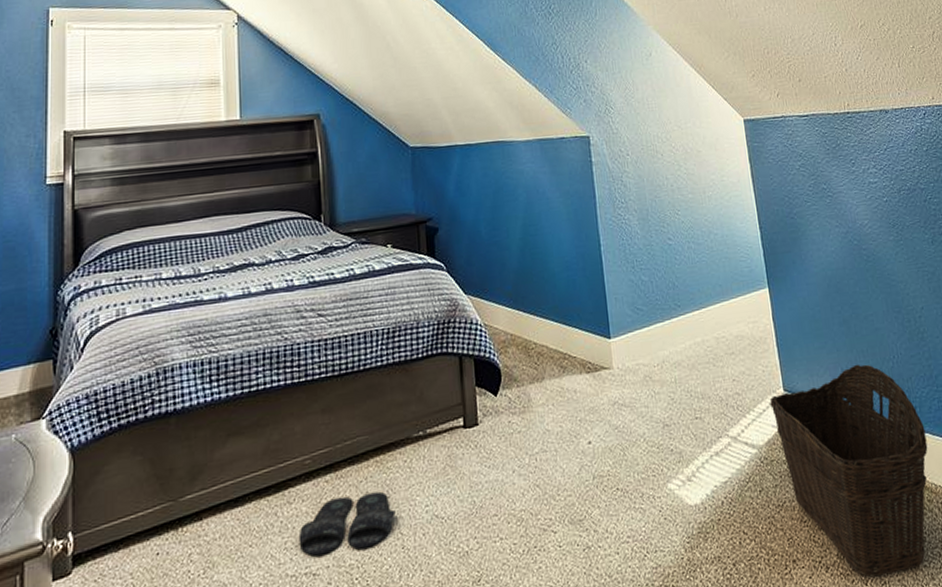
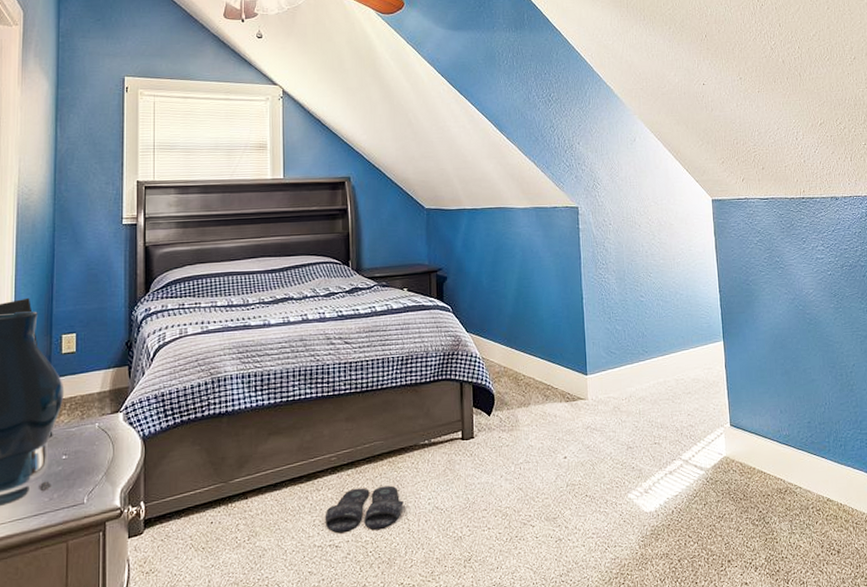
wicker basket: present [769,364,928,577] -> none [718,407,849,578]

